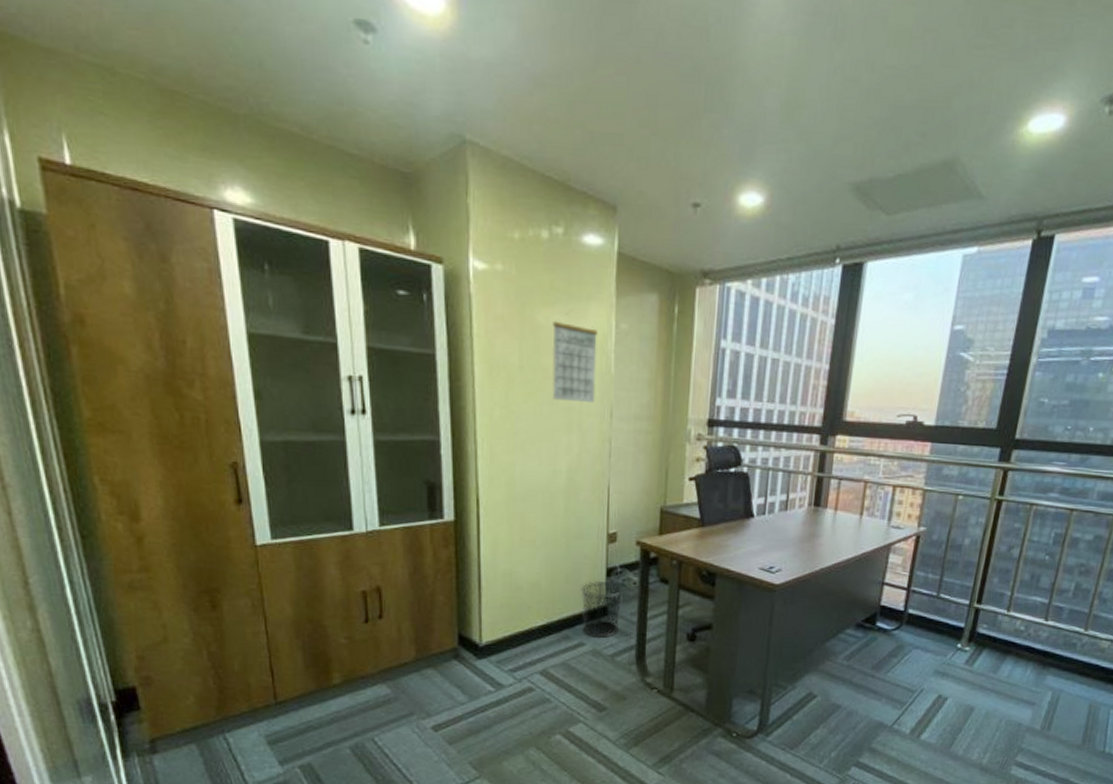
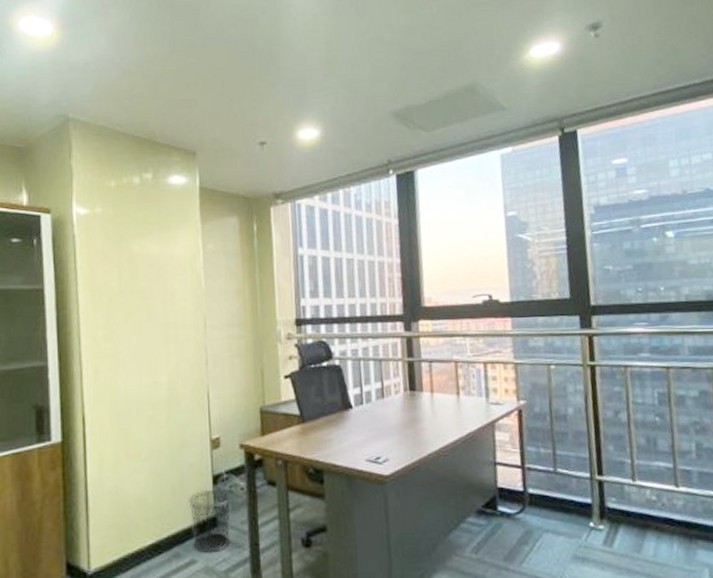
calendar: present [552,313,598,404] -> none [147,241,189,318]

